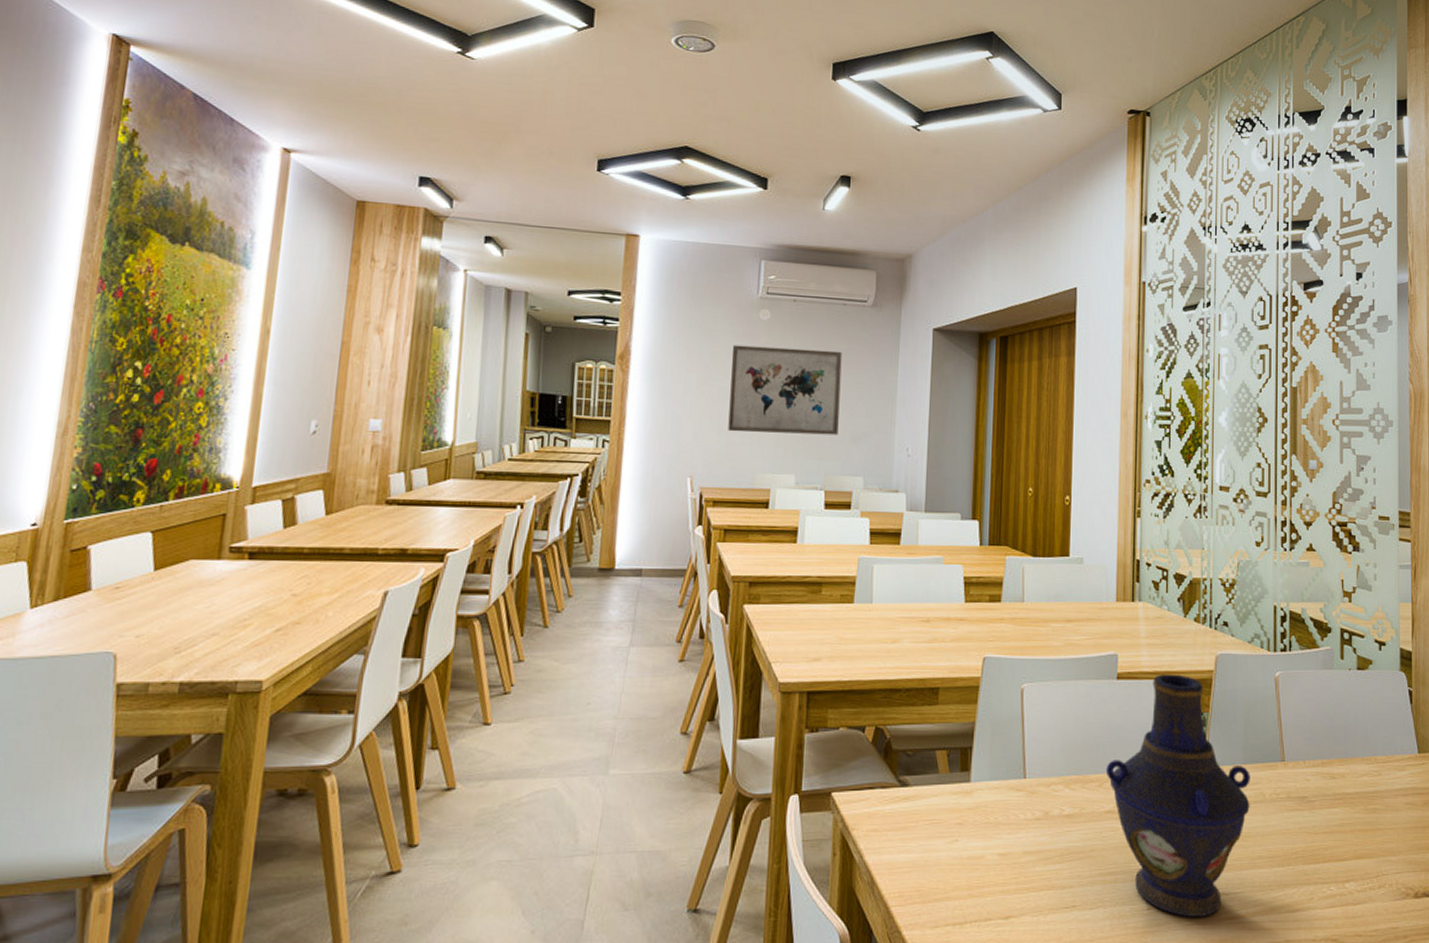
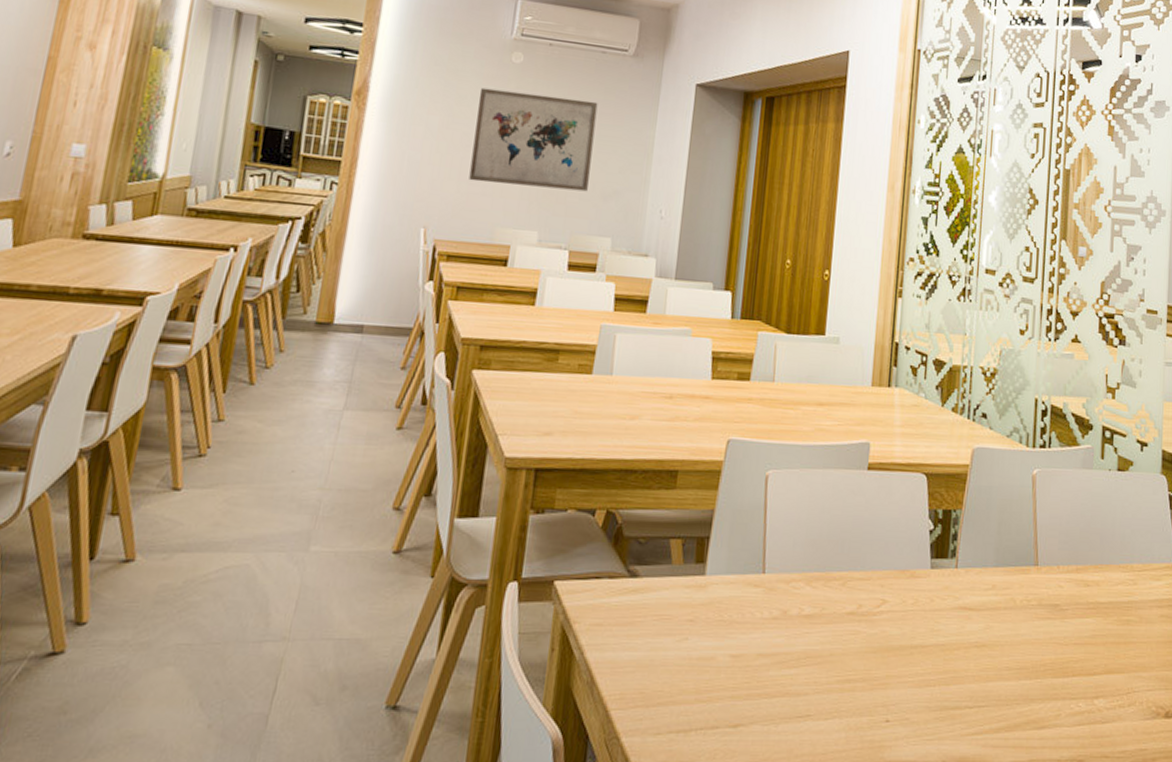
vase: present [1105,674,1250,918] -> none [850,466,1002,733]

